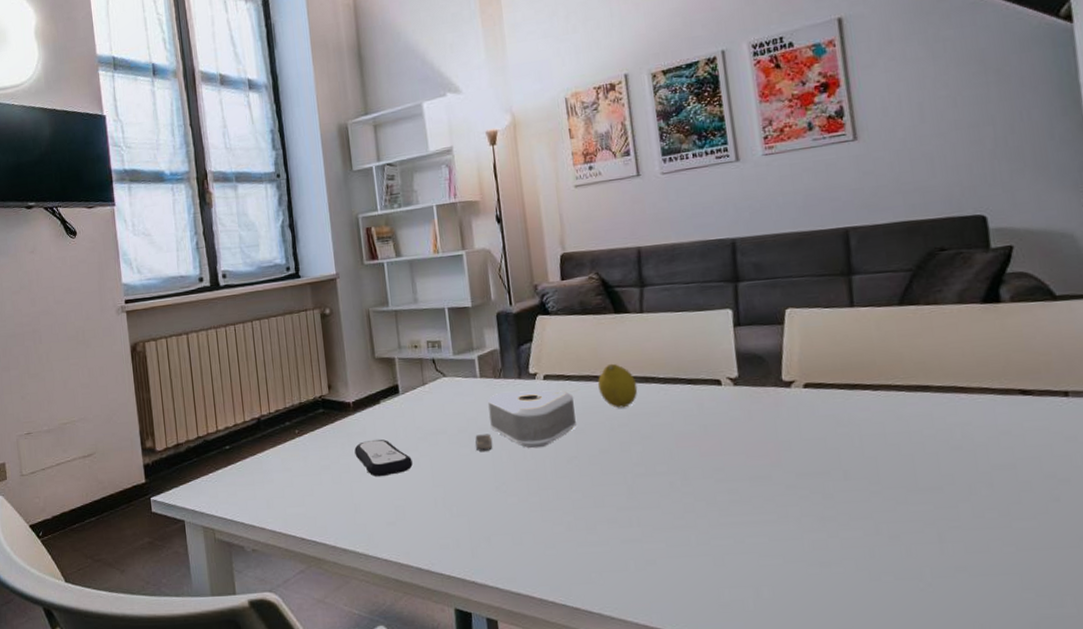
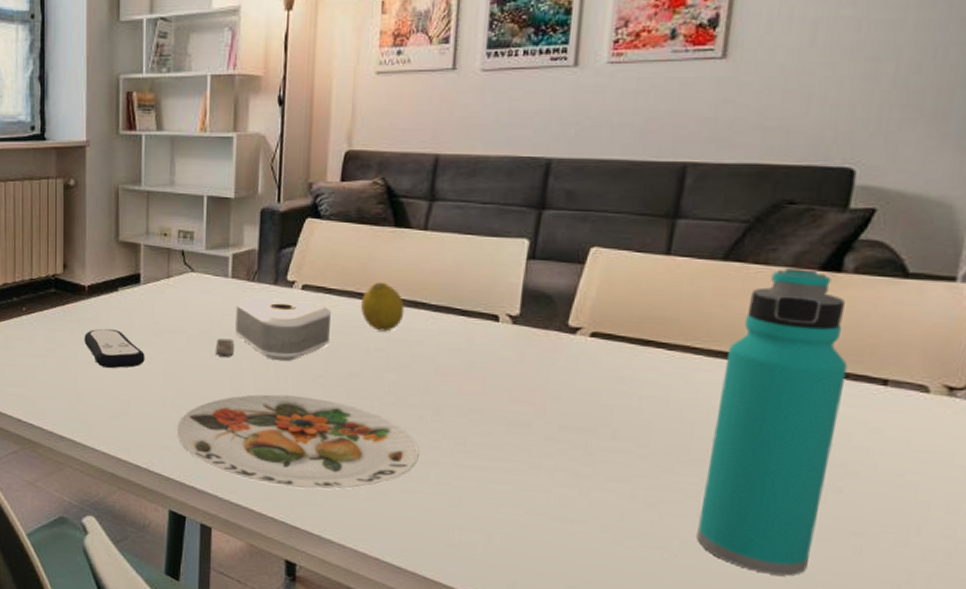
plate: none [450,478,677,569] -> present [176,394,419,490]
water bottle: none [925,303,1051,590] -> present [696,269,848,576]

